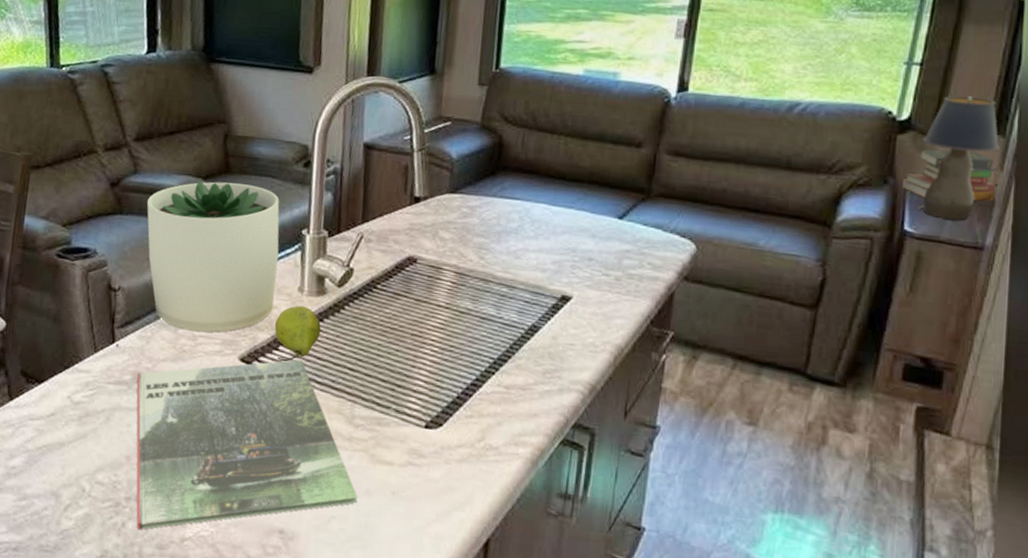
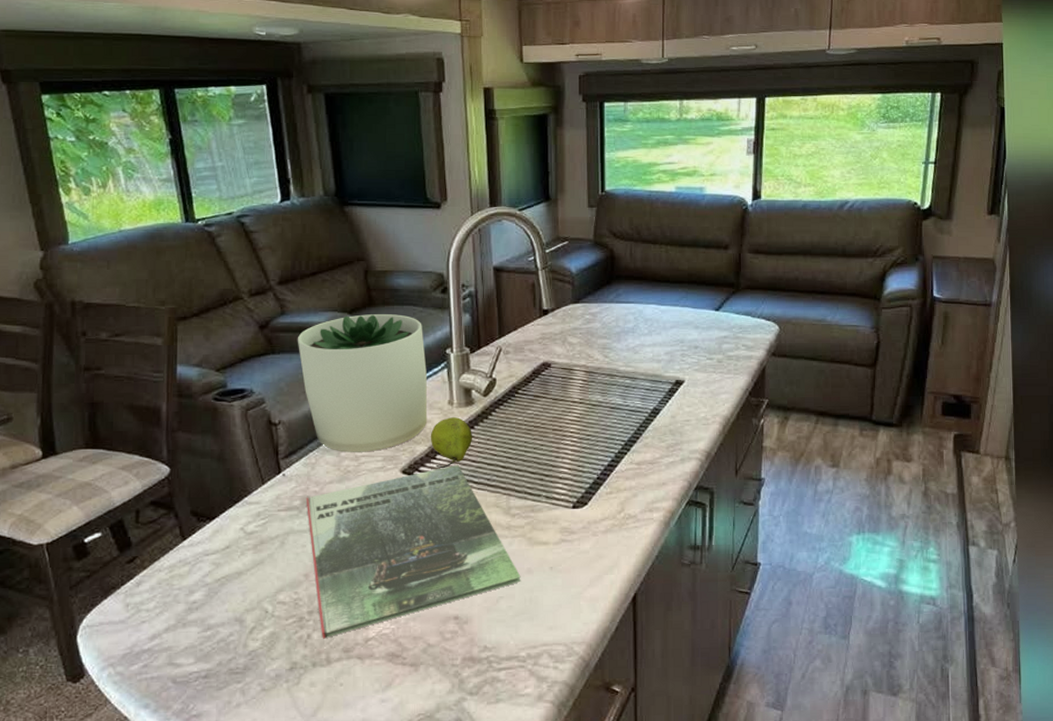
books: present [901,149,996,202] -> none [928,229,996,270]
table lamp: present [918,96,999,221] -> none [942,186,996,285]

